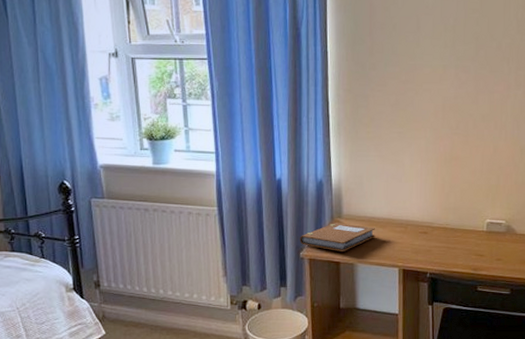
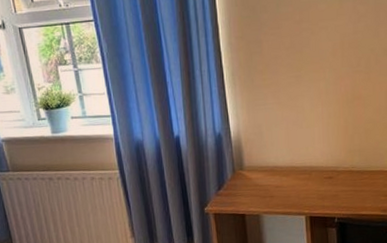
notebook: present [300,223,376,251] -> none [203,175,280,204]

